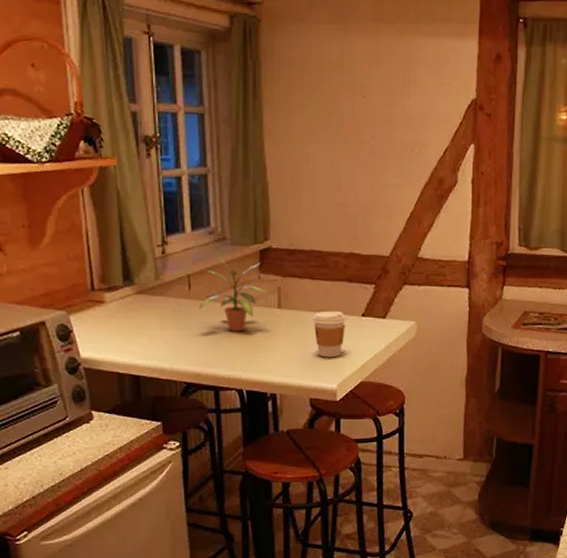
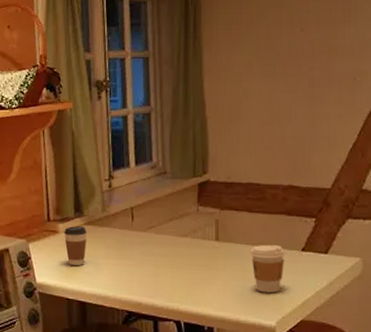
coffee cup: none [112,295,138,338] -> present [64,226,87,266]
potted plant: present [199,252,267,332] -> none [140,186,205,263]

